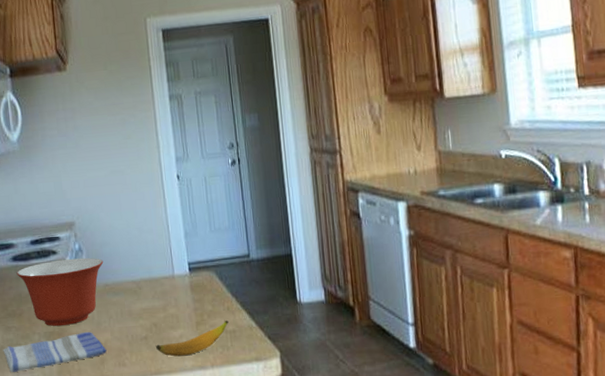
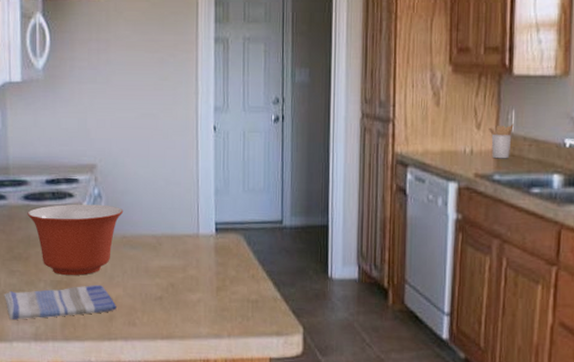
banana: present [155,320,229,357] -> none [170,288,252,322]
utensil holder: none [428,142,452,176] -> present [489,124,514,159]

